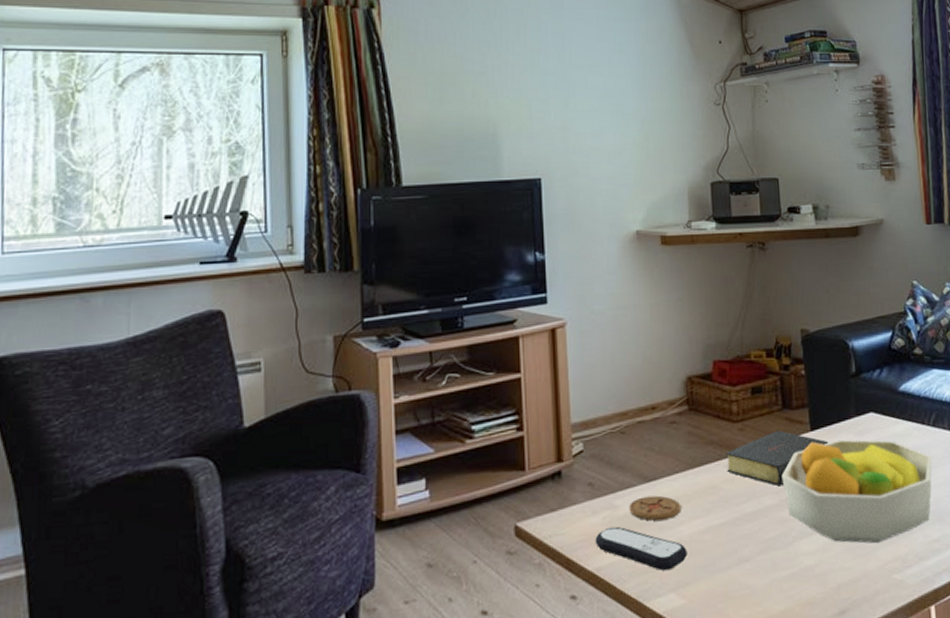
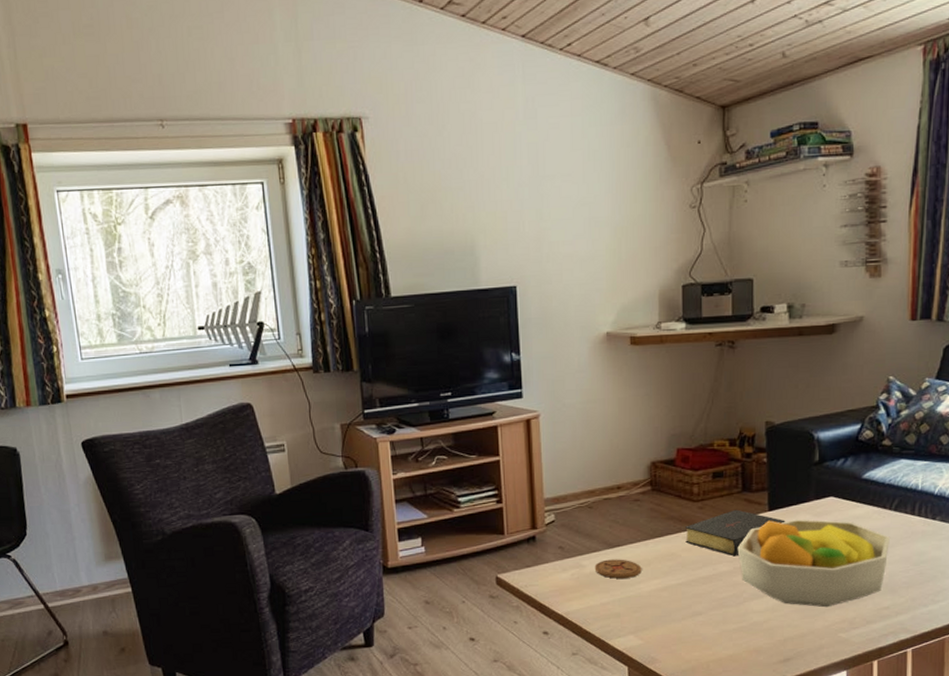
remote control: present [595,526,687,571] -> none [564,581,646,618]

